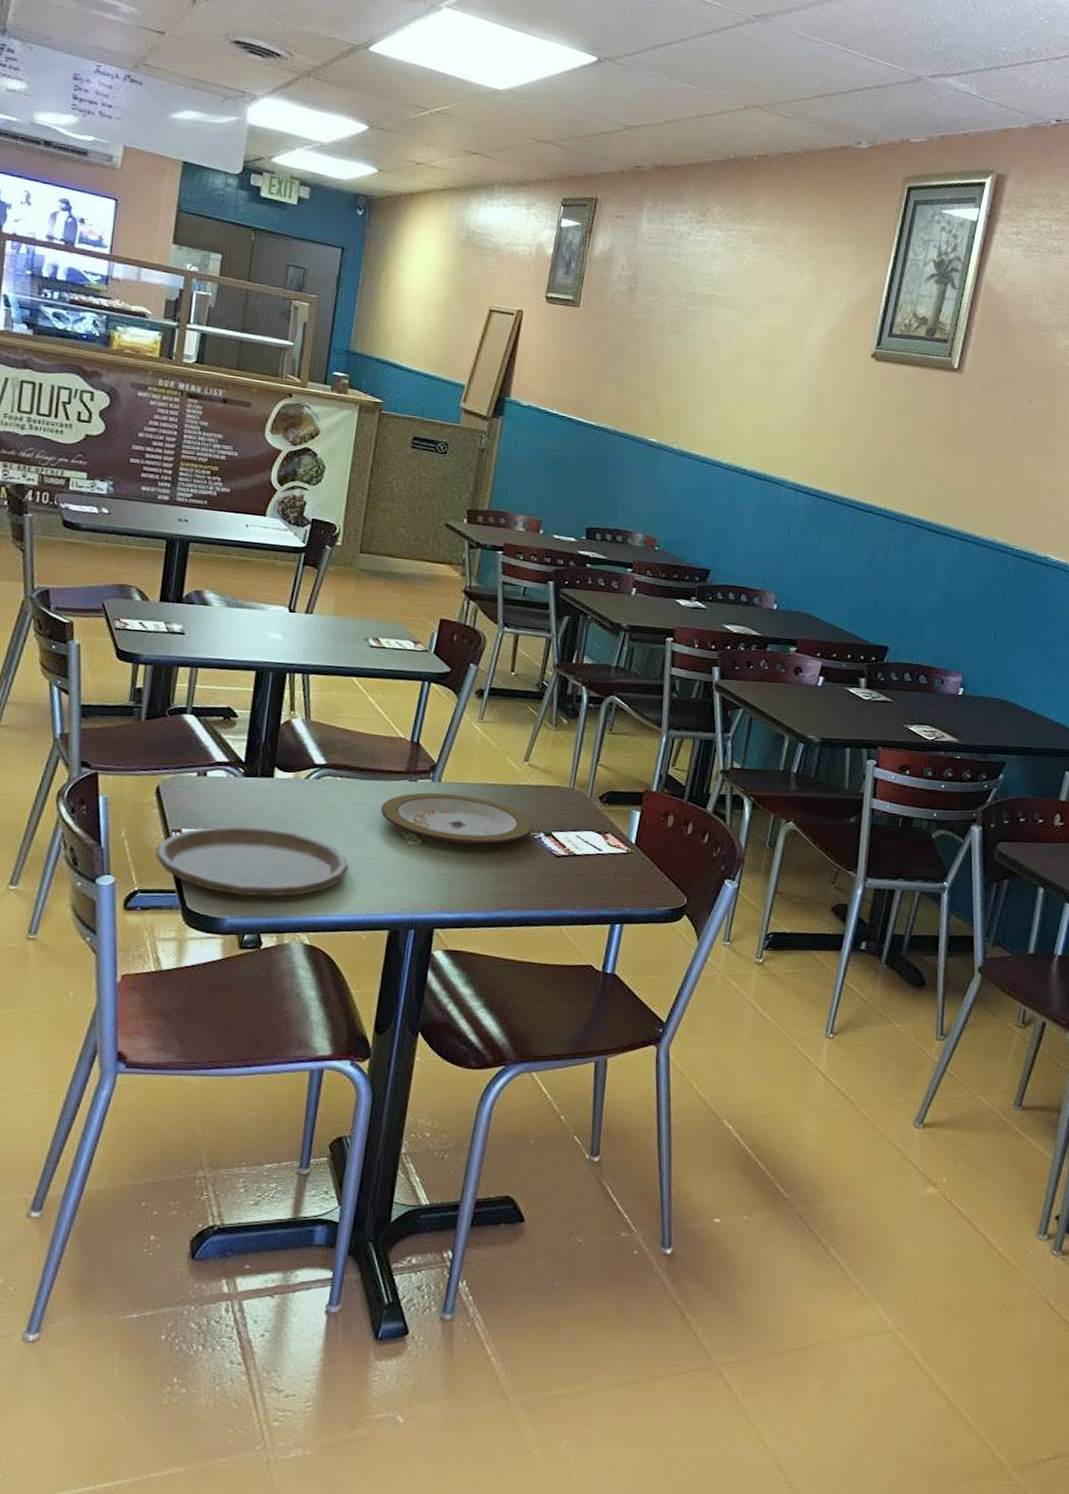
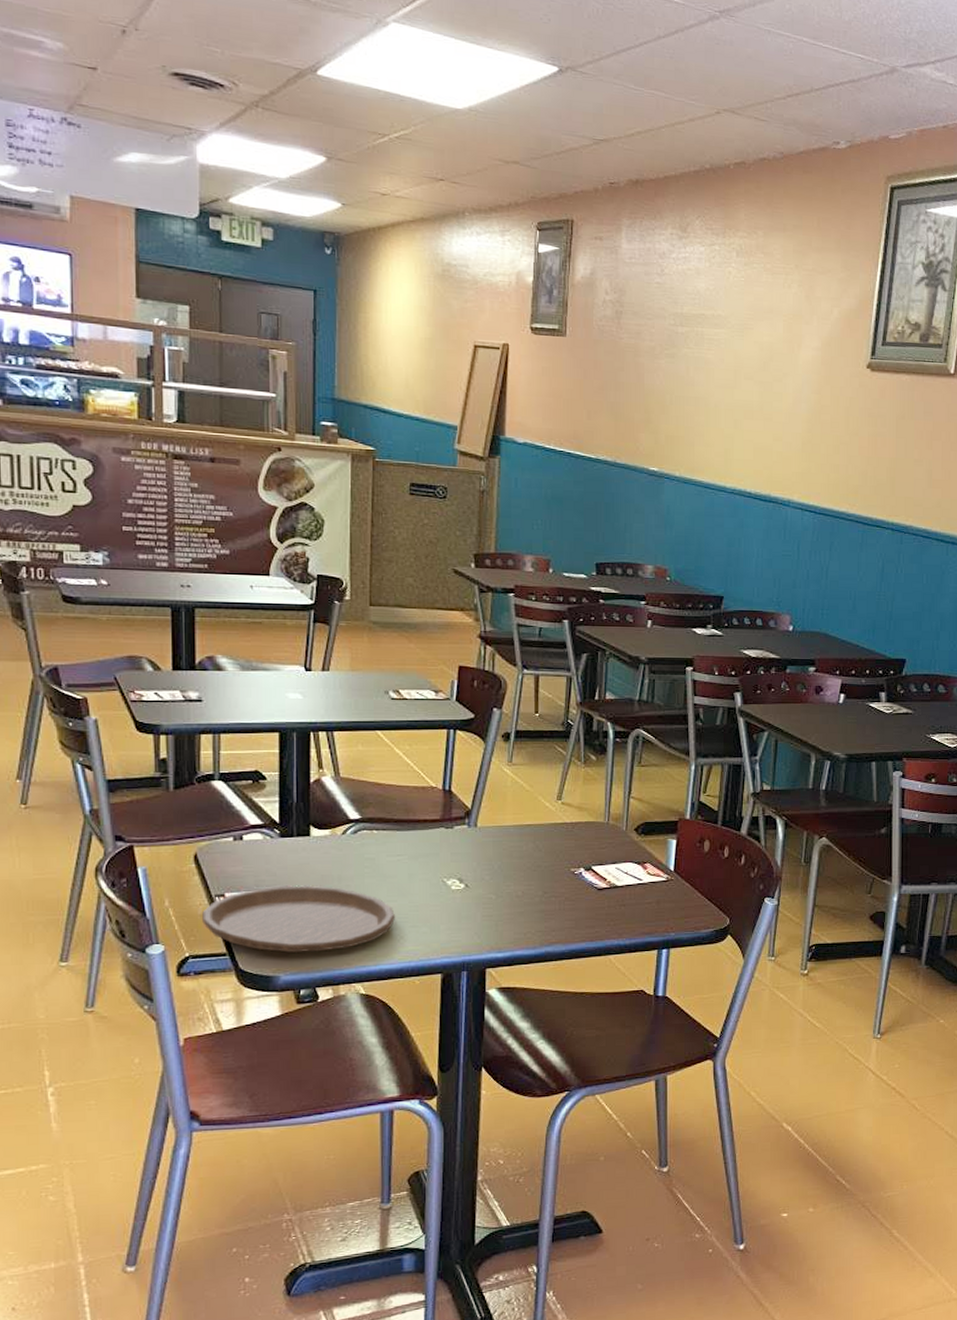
plate: present [380,792,533,845] -> none [420,837,572,886]

